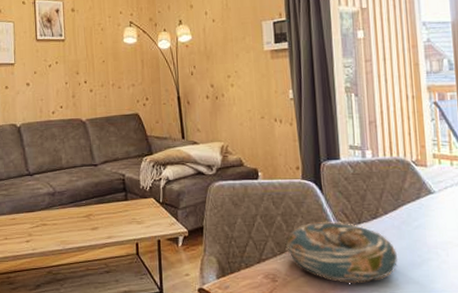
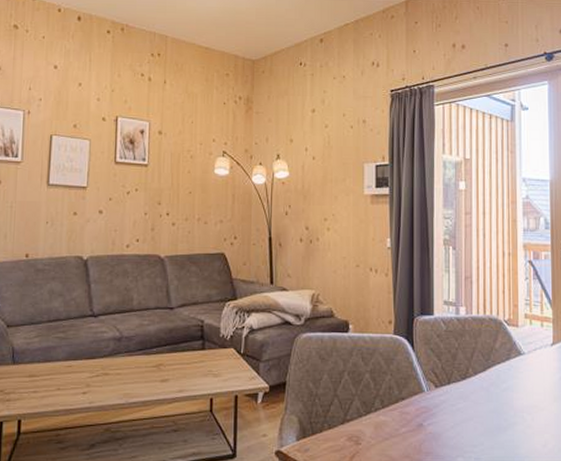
decorative bowl: present [286,221,398,283] -> none [373,380,484,447]

